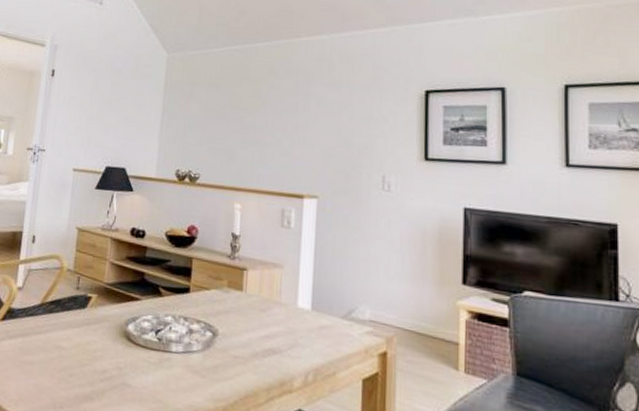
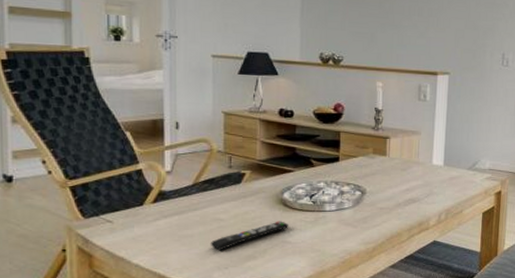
remote control: none [48,357,131,386] -> present [210,221,289,251]

